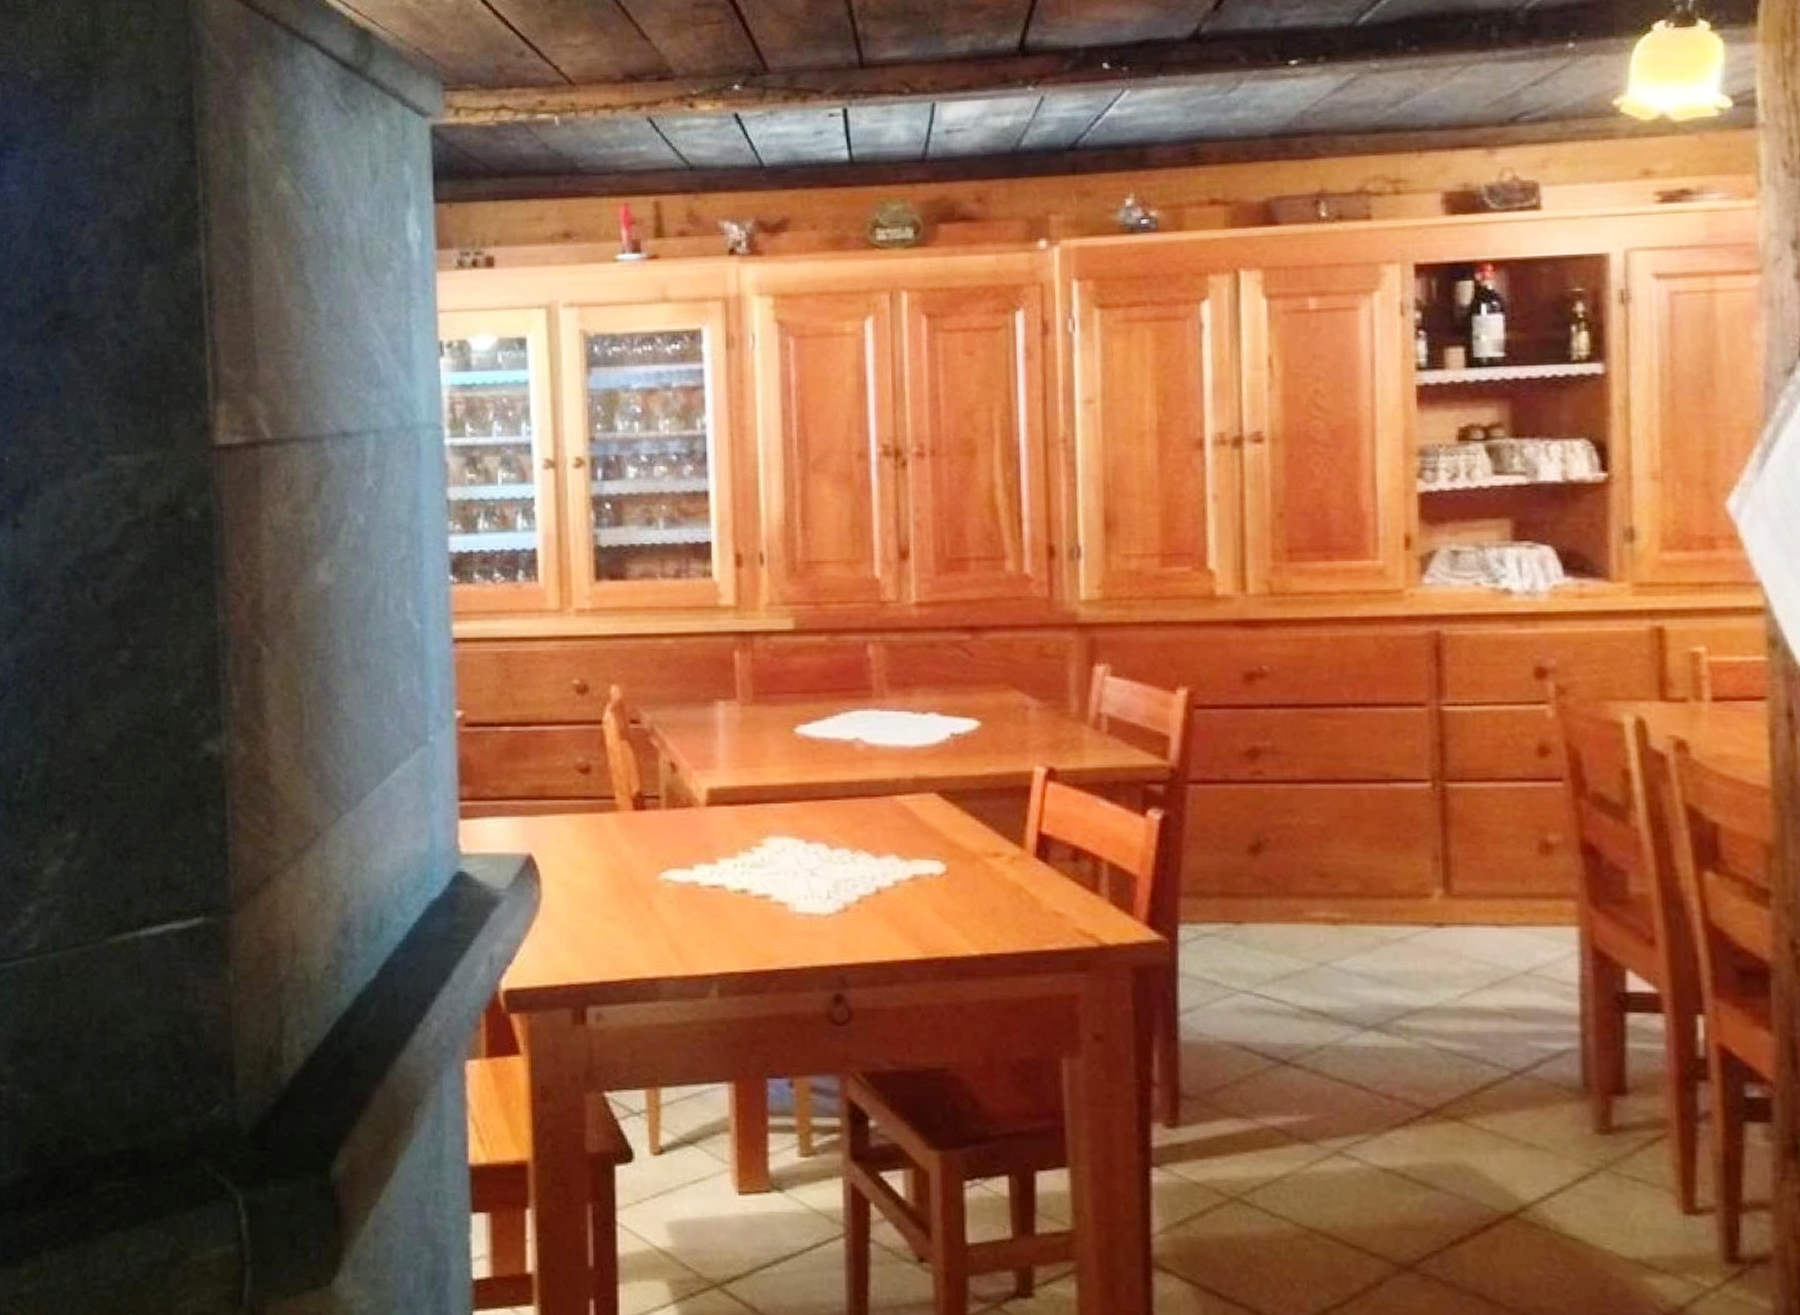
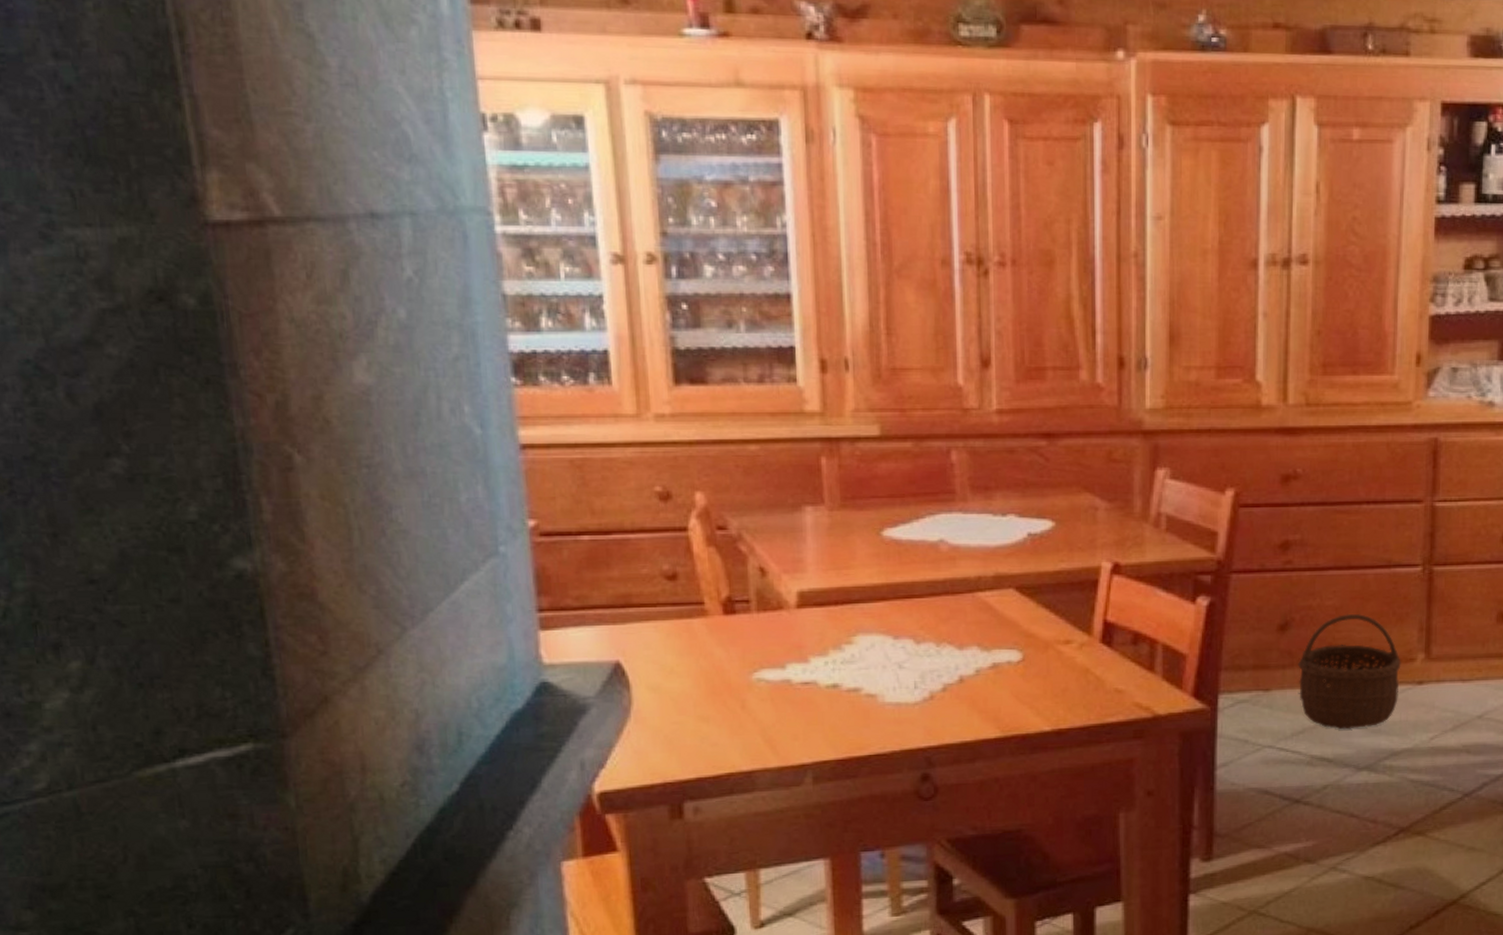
wicker basket: none [1276,835,1413,978] -> present [1298,613,1401,730]

